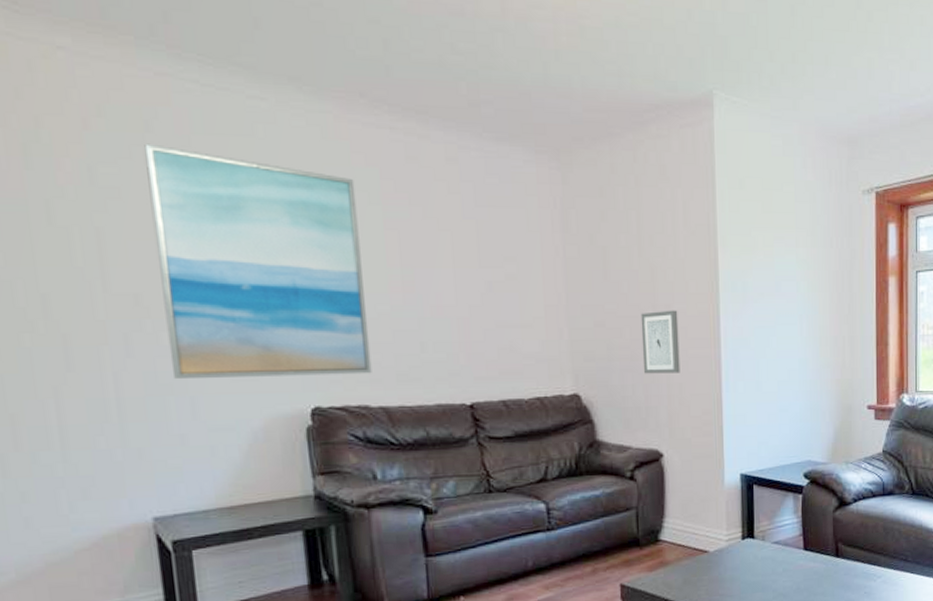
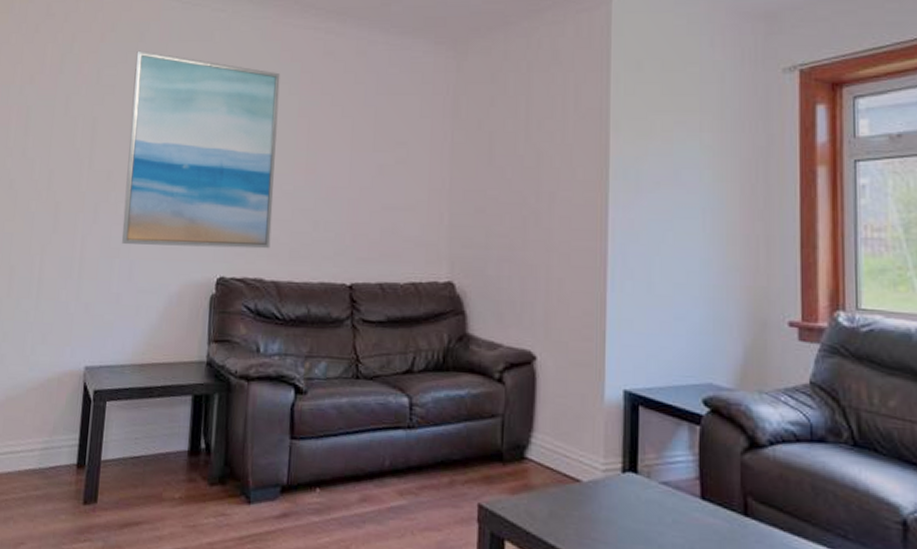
wall art: present [640,310,680,374] -> none [521,197,562,267]

